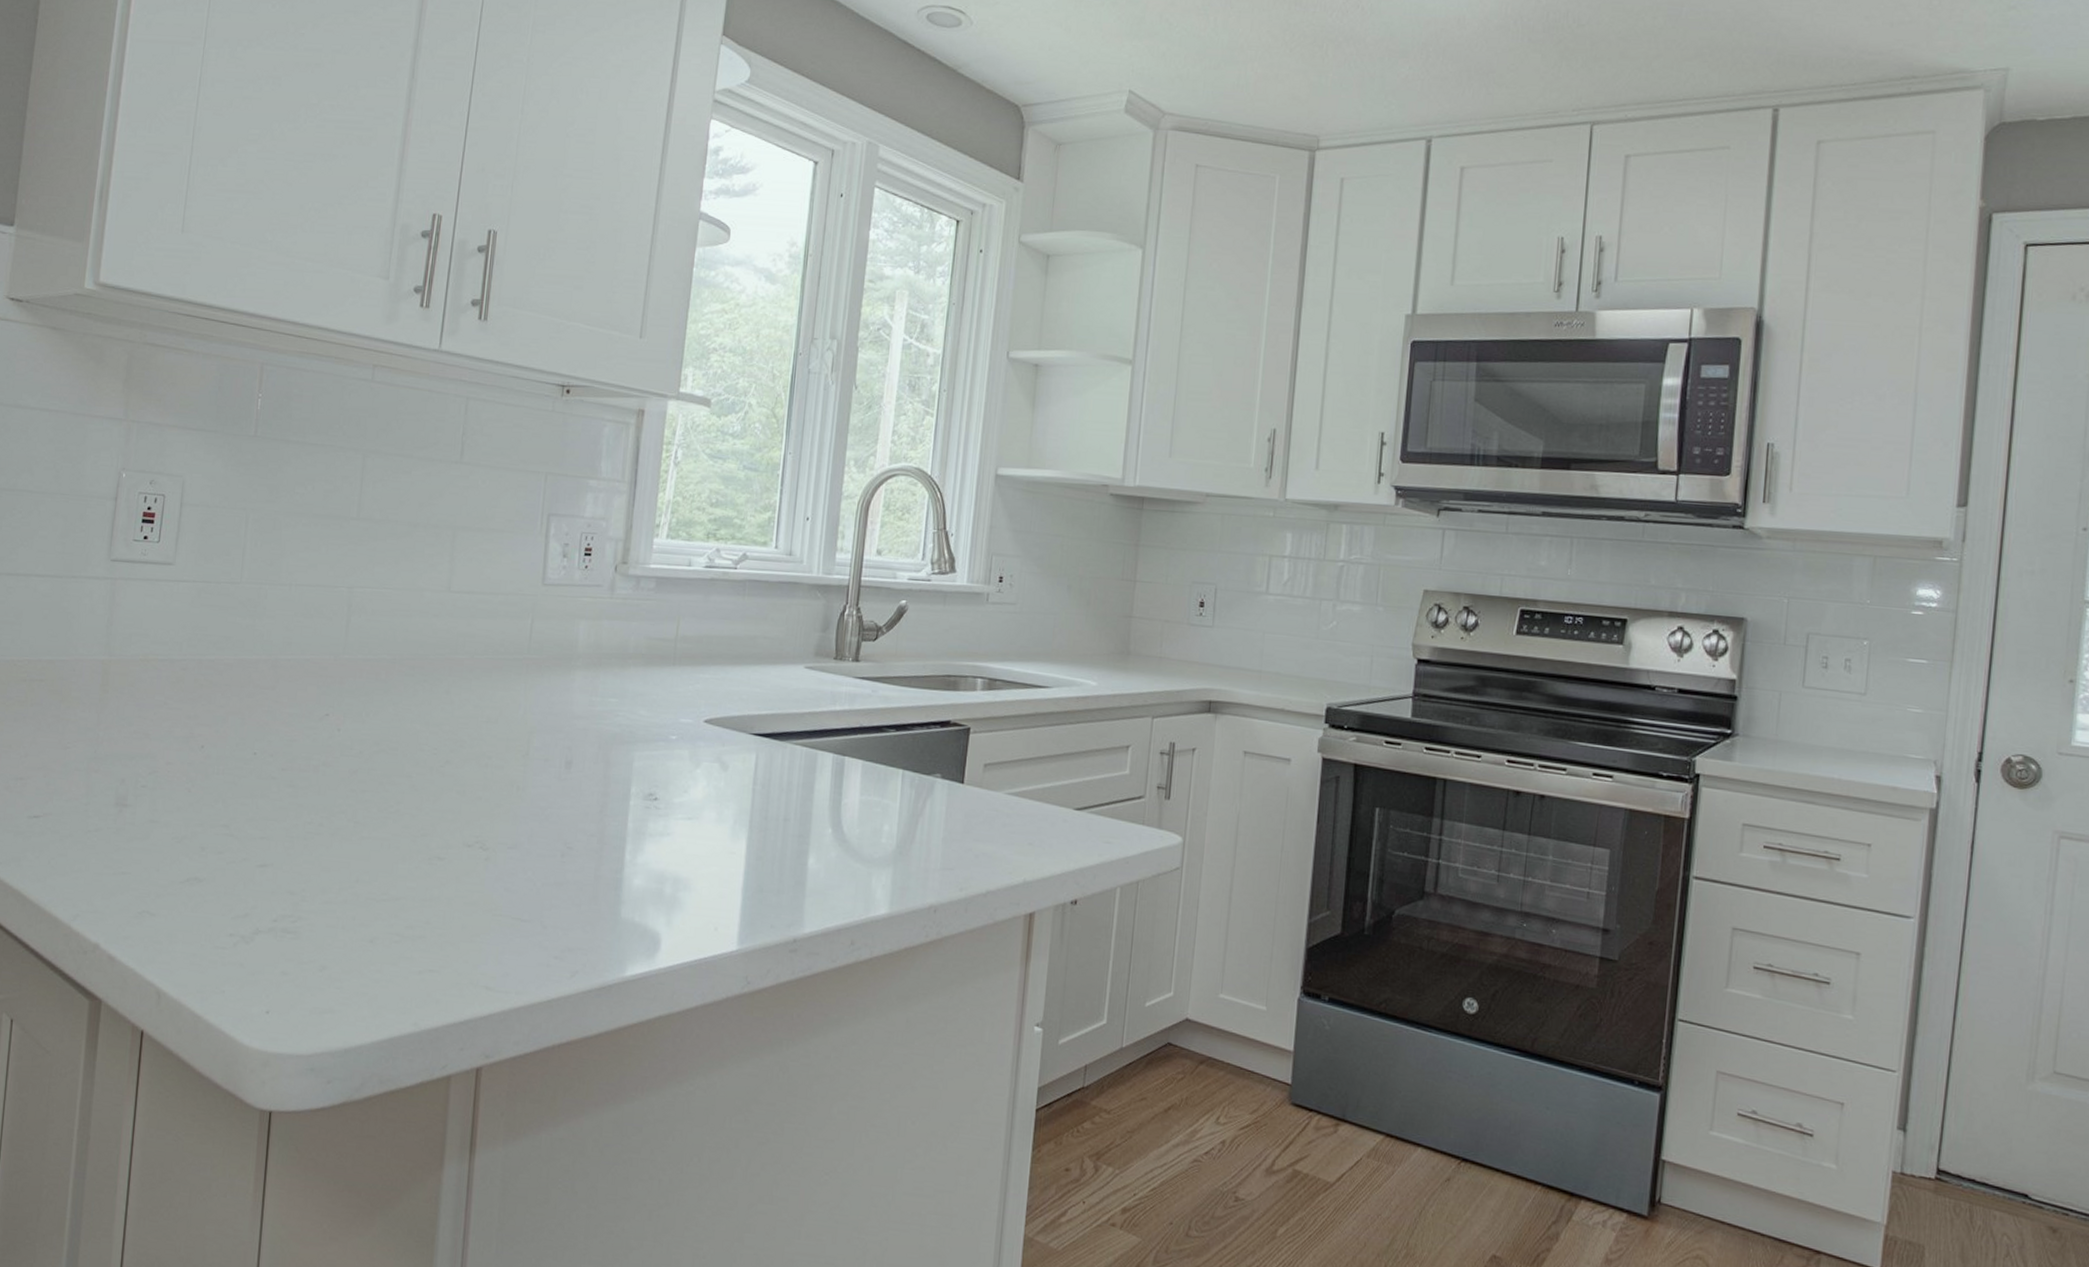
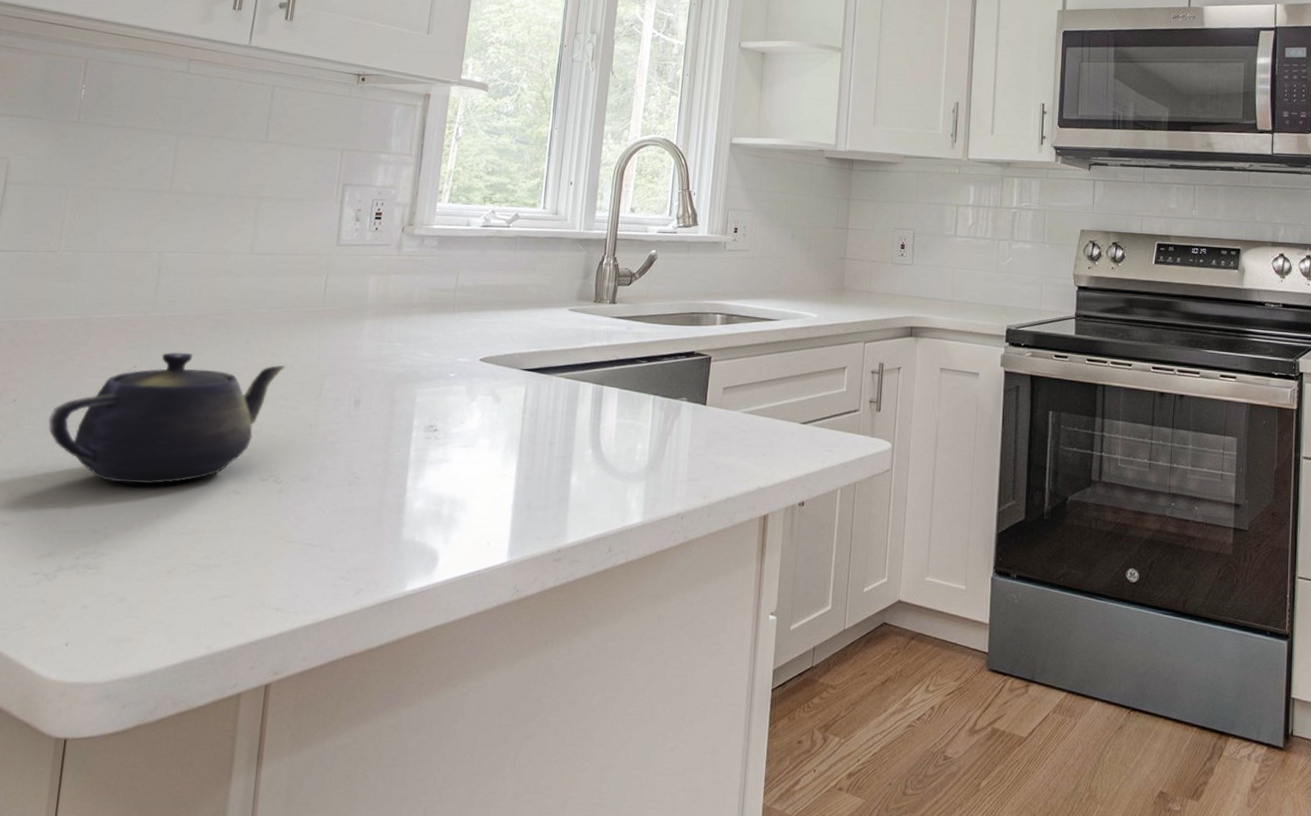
teapot: none [238,700,488,845] -> present [48,352,285,484]

